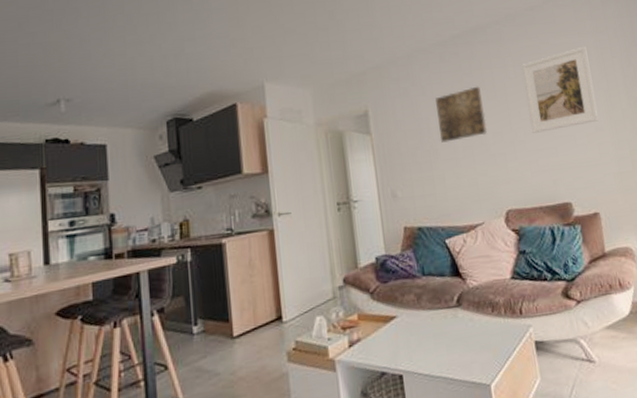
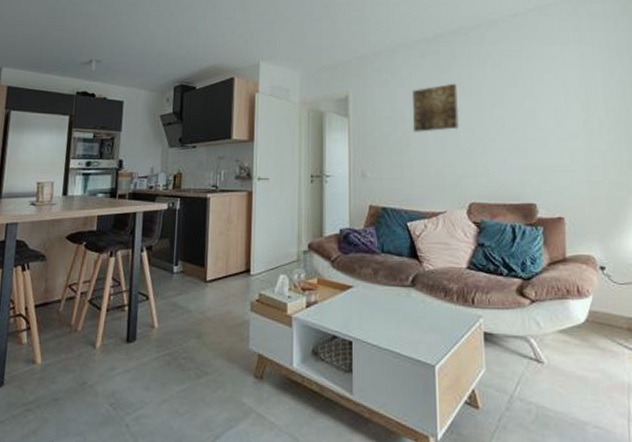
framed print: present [521,46,598,133] -> none [500,55,573,133]

